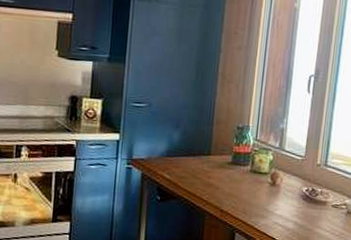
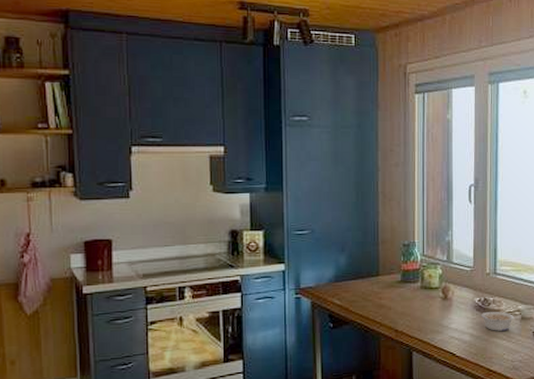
legume: none [307,202,341,223] -> present [481,311,515,331]

